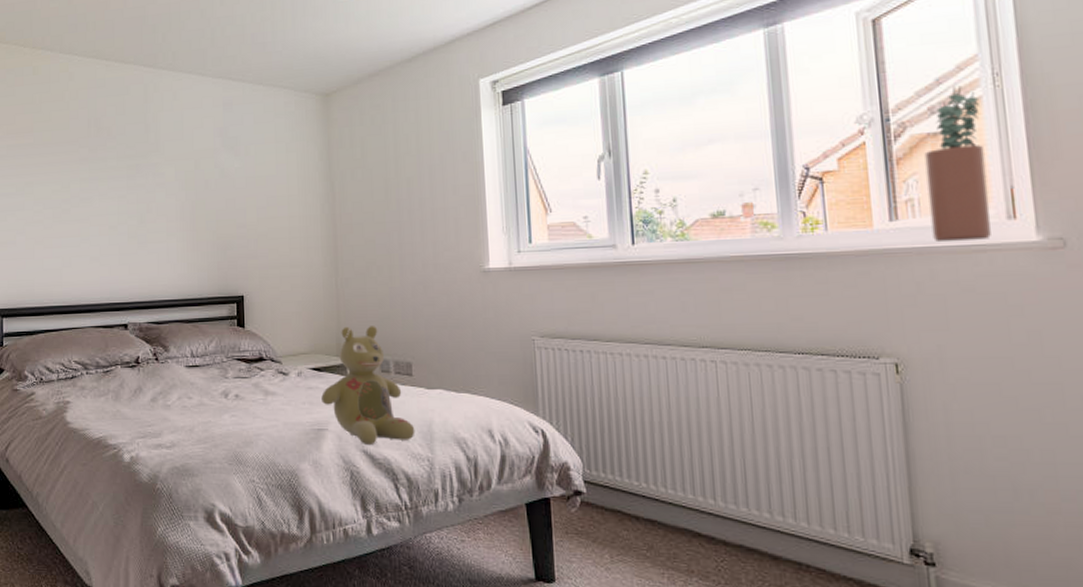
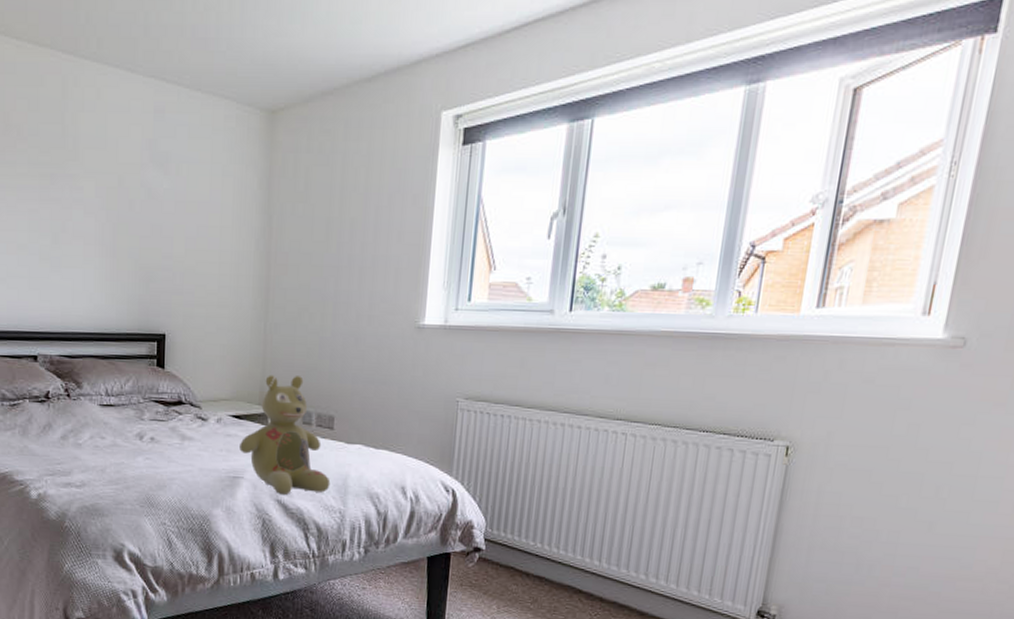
vase: present [924,85,992,243] -> none [851,171,931,334]

